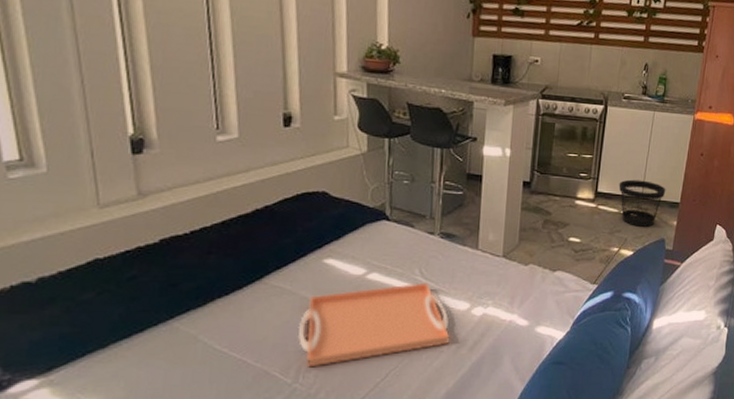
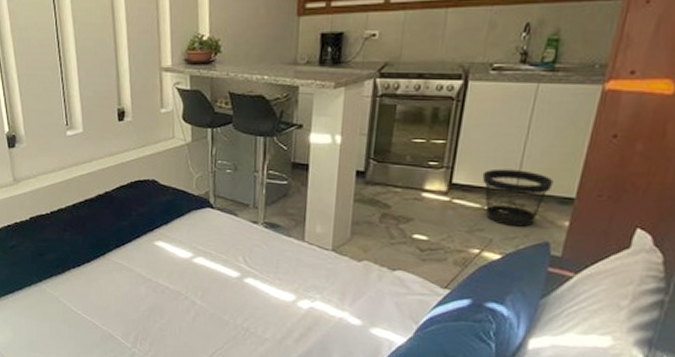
serving tray: present [297,282,450,368] -> none [134,270,275,337]

